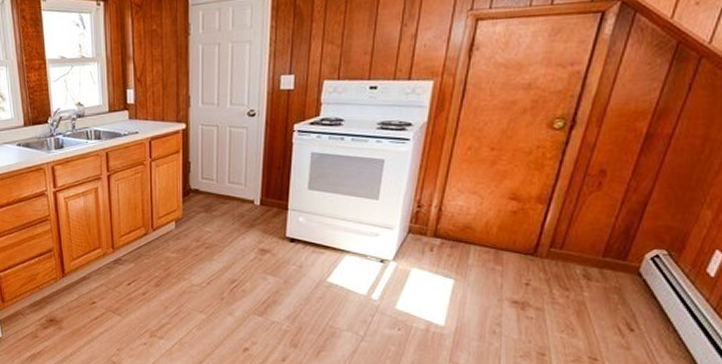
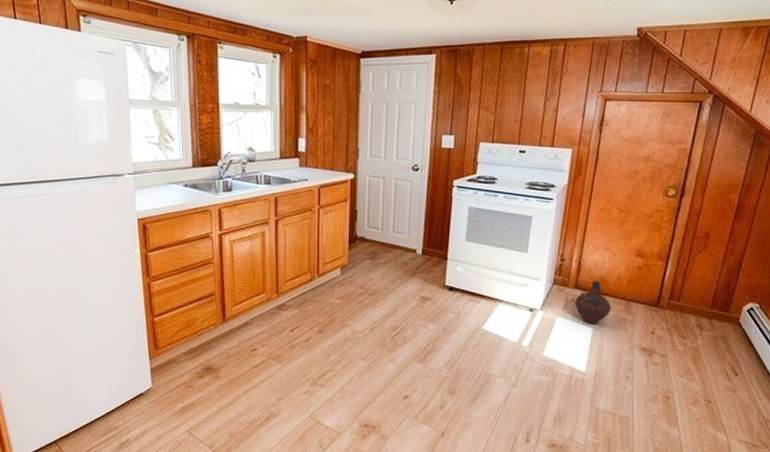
ceramic jug: none [433,228,477,276] -> present [575,281,611,325]

